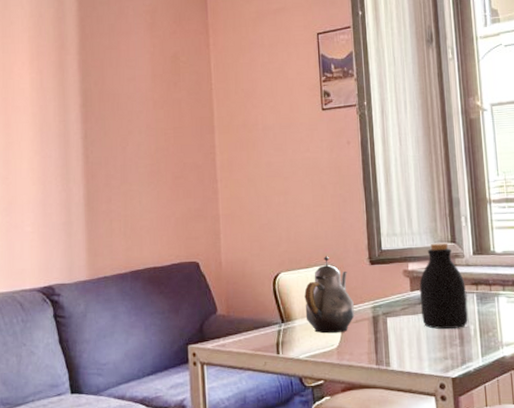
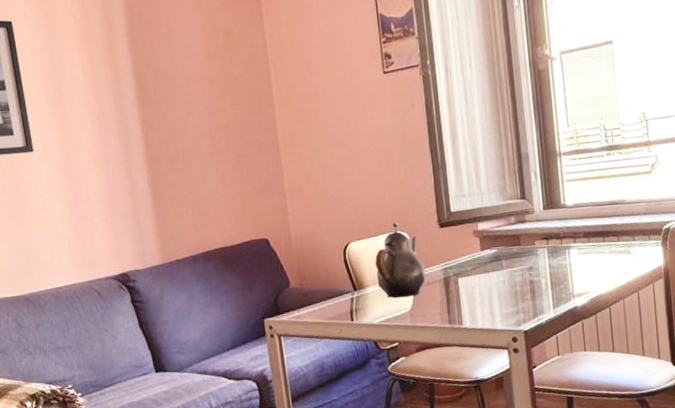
bottle: present [420,243,468,329] -> none [490,200,539,286]

